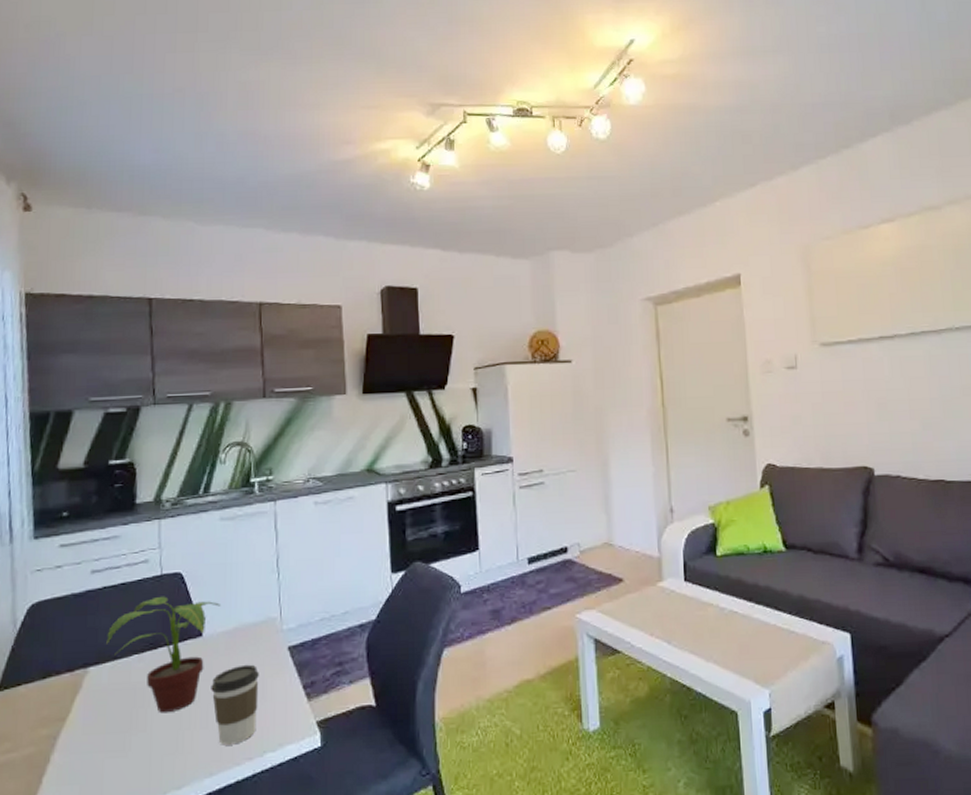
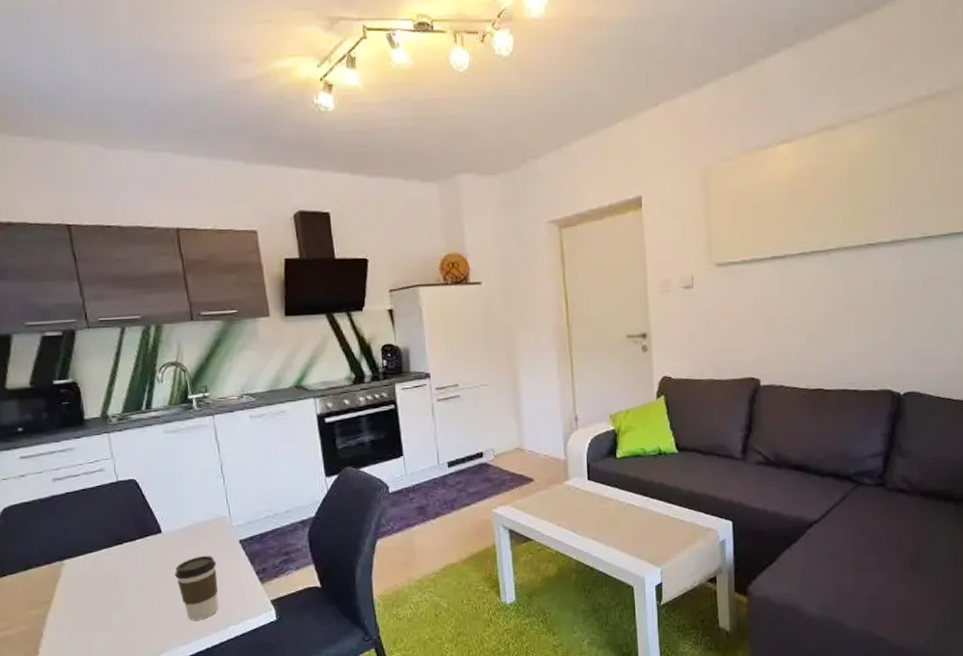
potted plant: present [106,596,220,714] -> none [76,499,174,596]

